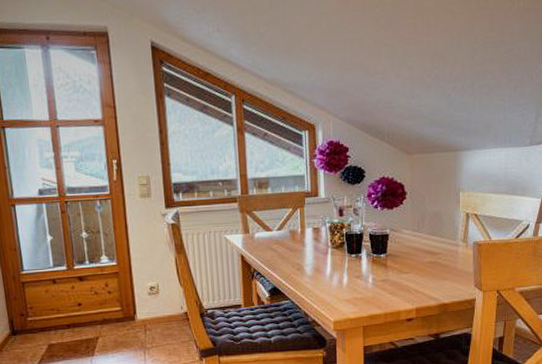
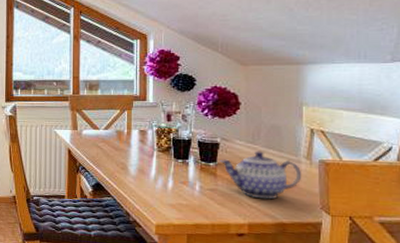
teapot: none [390,238,459,284] -> present [220,151,301,200]

